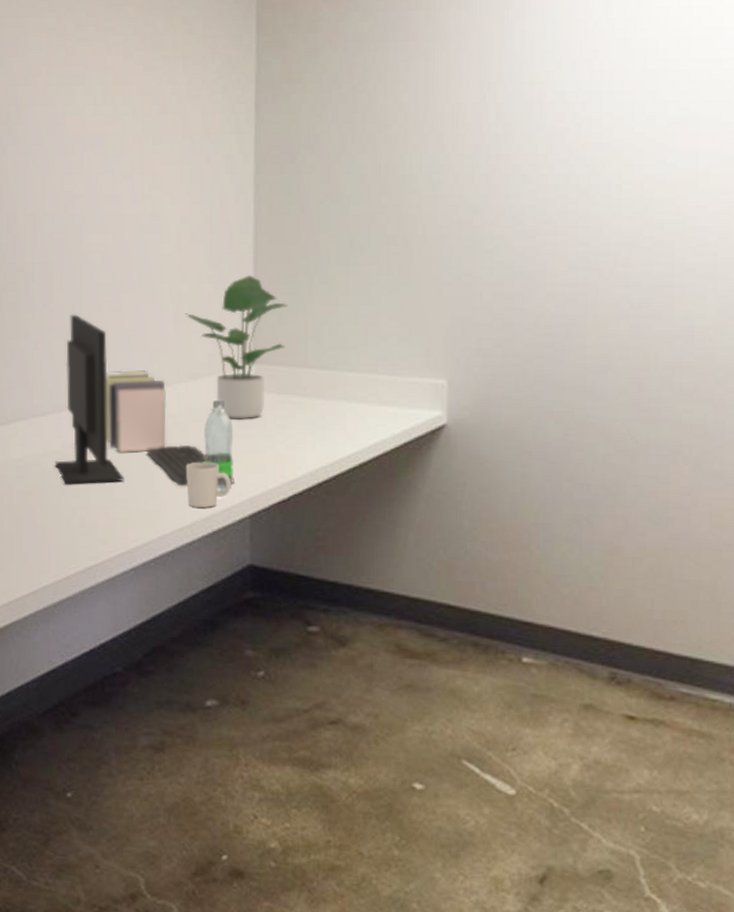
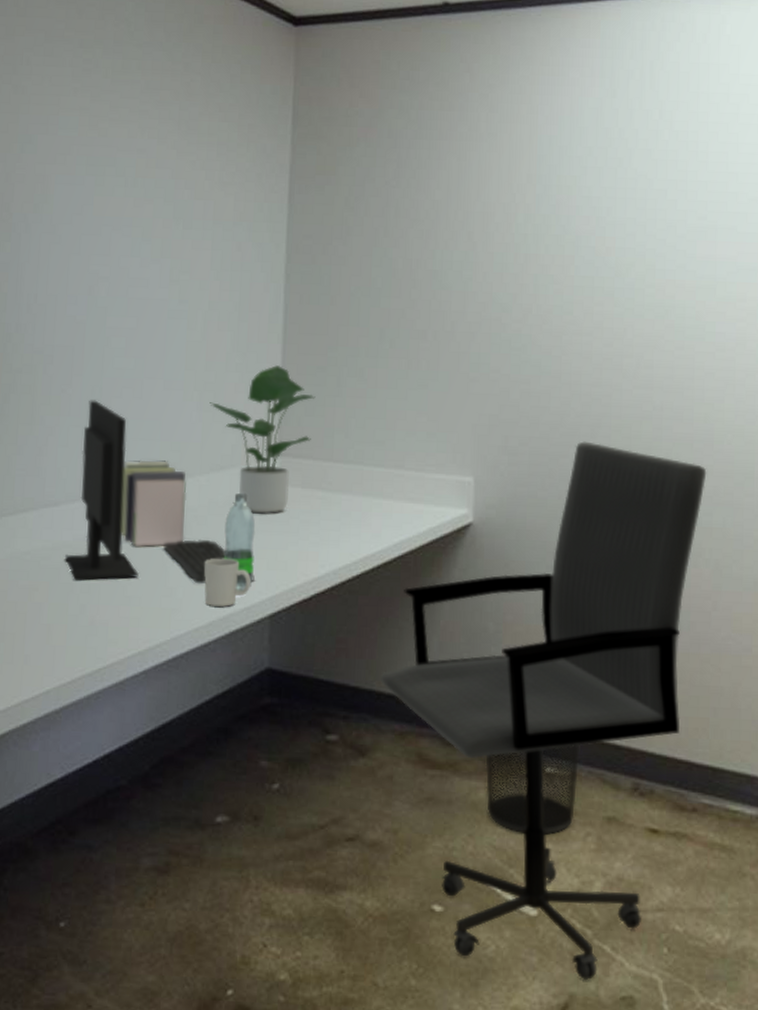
office chair: none [359,341,687,855] -> present [381,441,707,981]
waste bin: none [462,635,557,720] -> present [485,744,580,835]

